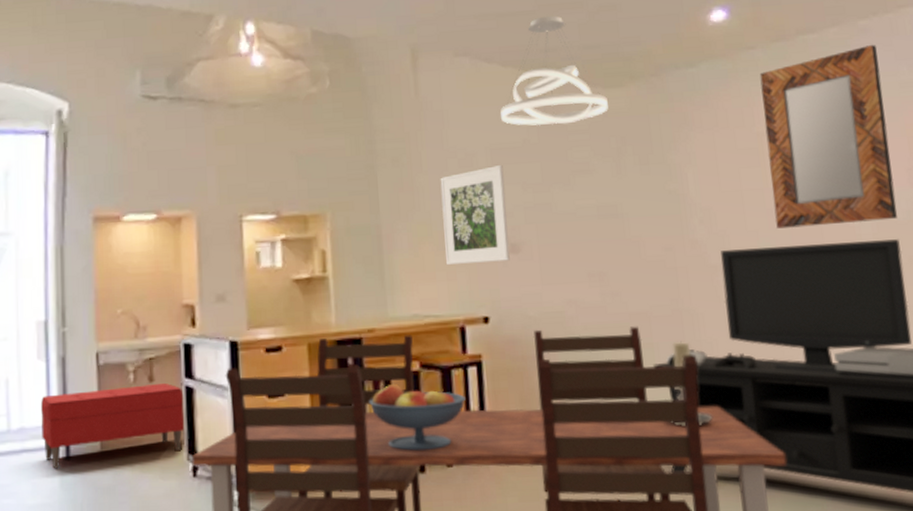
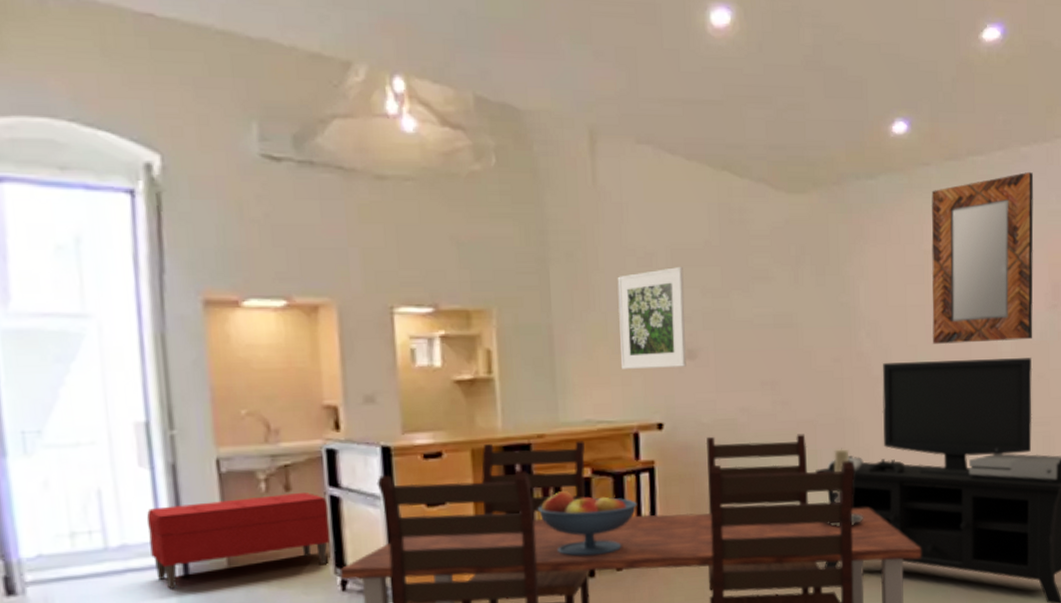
pendant light: present [500,15,608,126] -> none [683,108,790,228]

